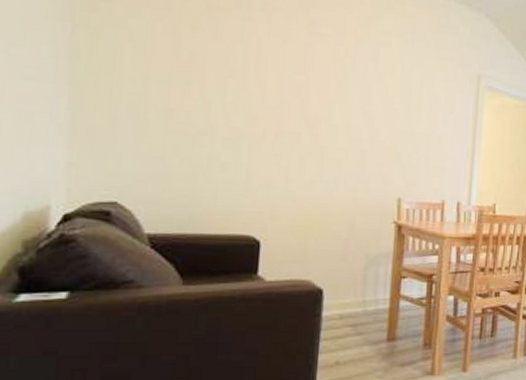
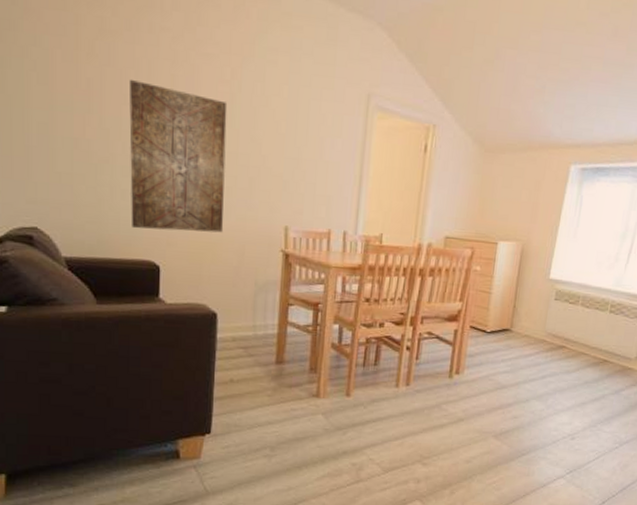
wall art: none [230,53,340,205] -> present [129,79,228,233]

